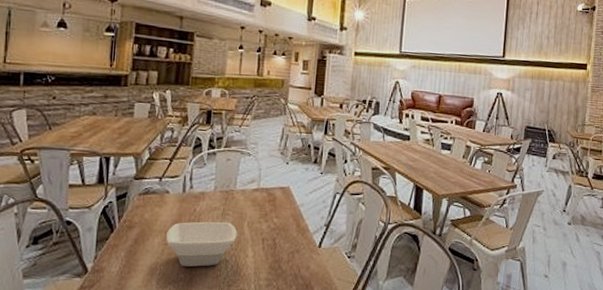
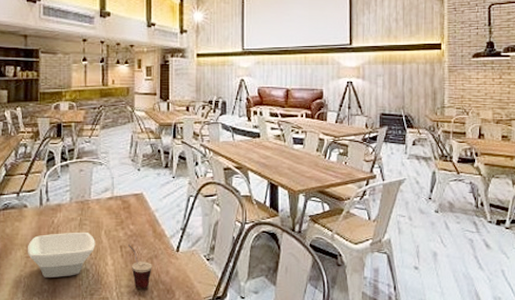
cup: none [271,237,293,283] -> present [129,244,152,289]

